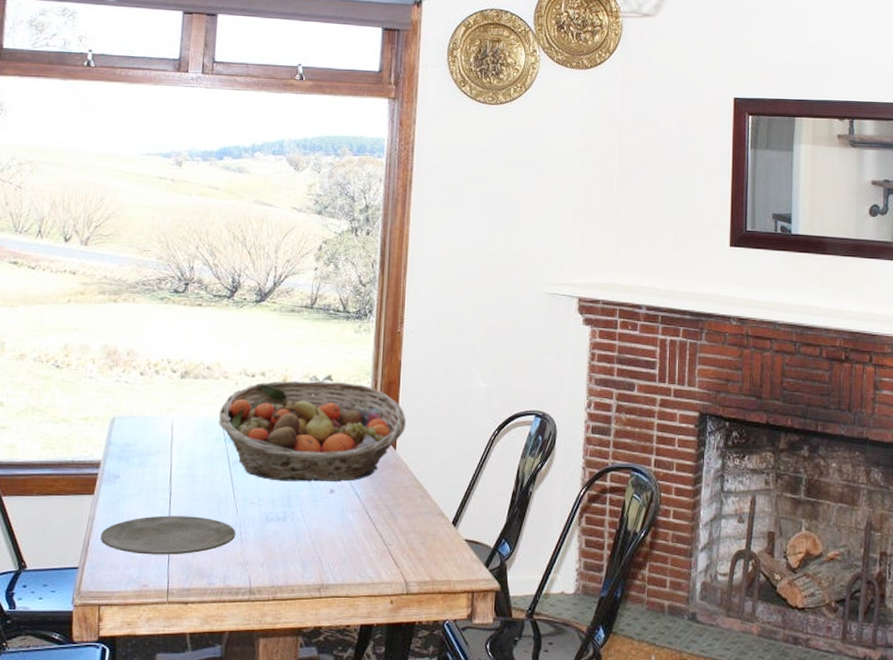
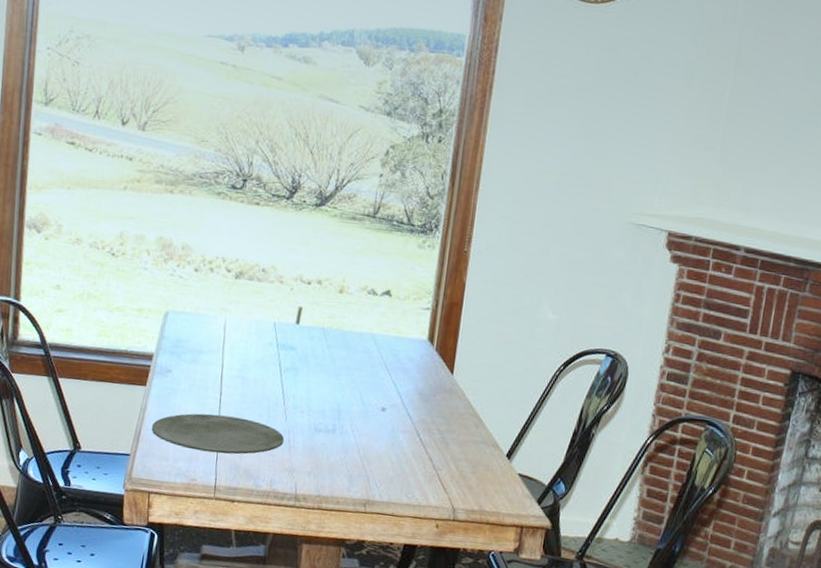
fruit basket: present [218,380,406,483] -> none [271,291,466,402]

